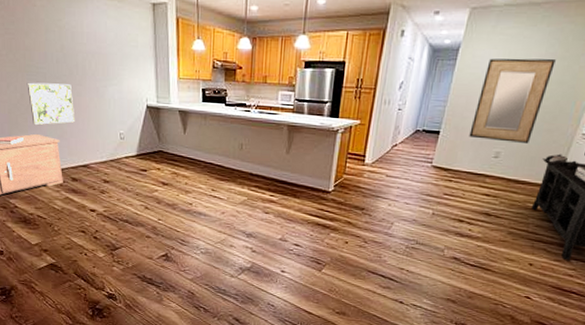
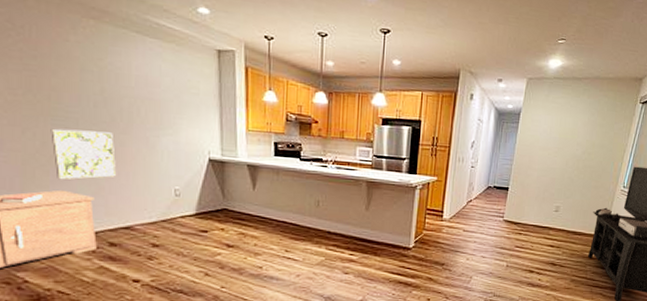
home mirror: present [469,58,556,143] -> none [533,123,596,198]

